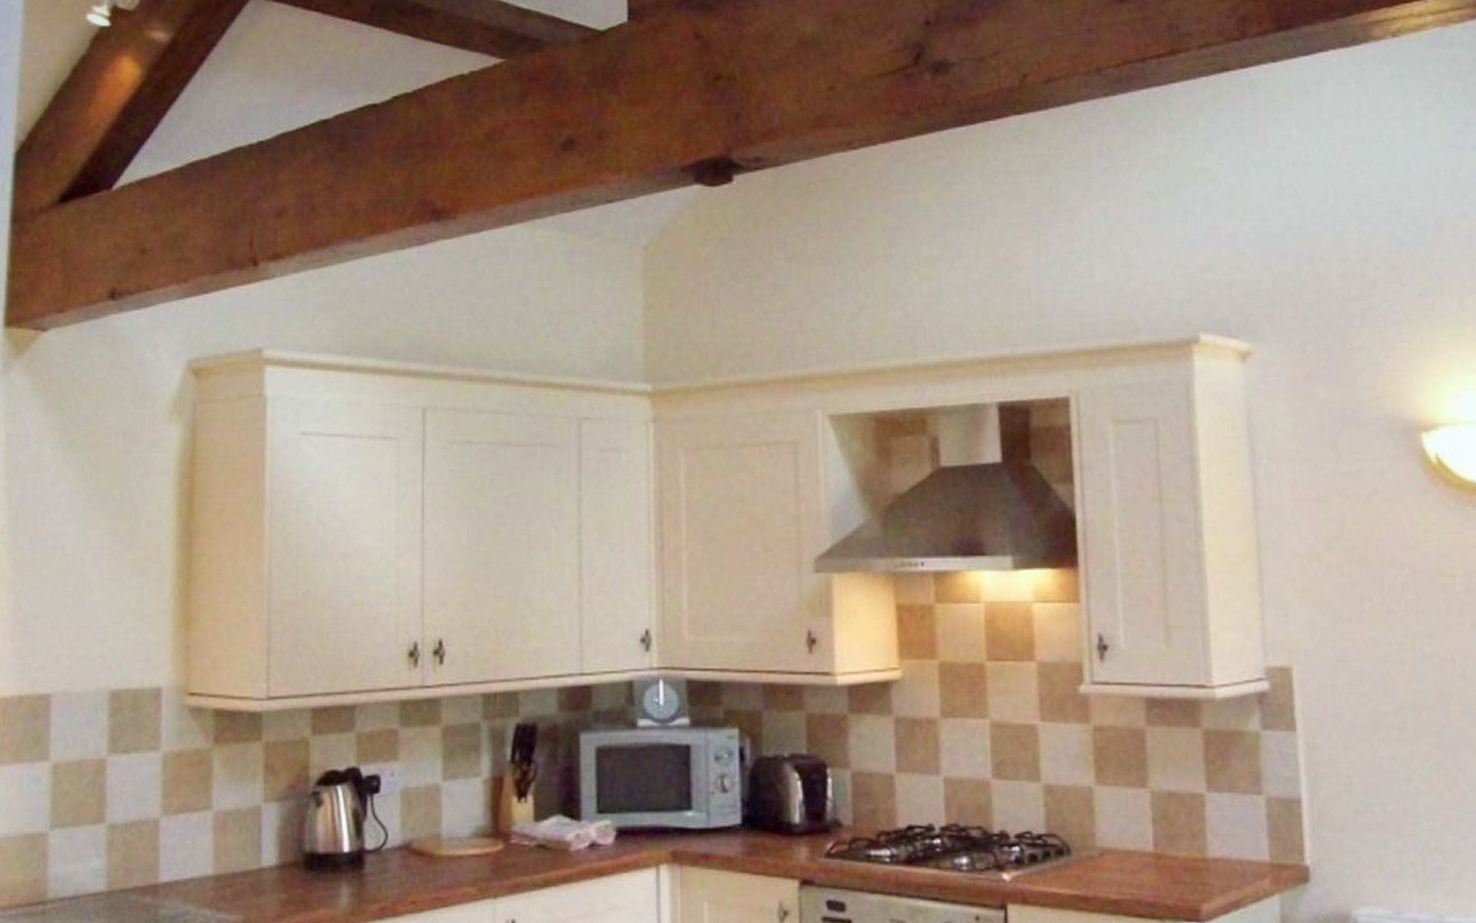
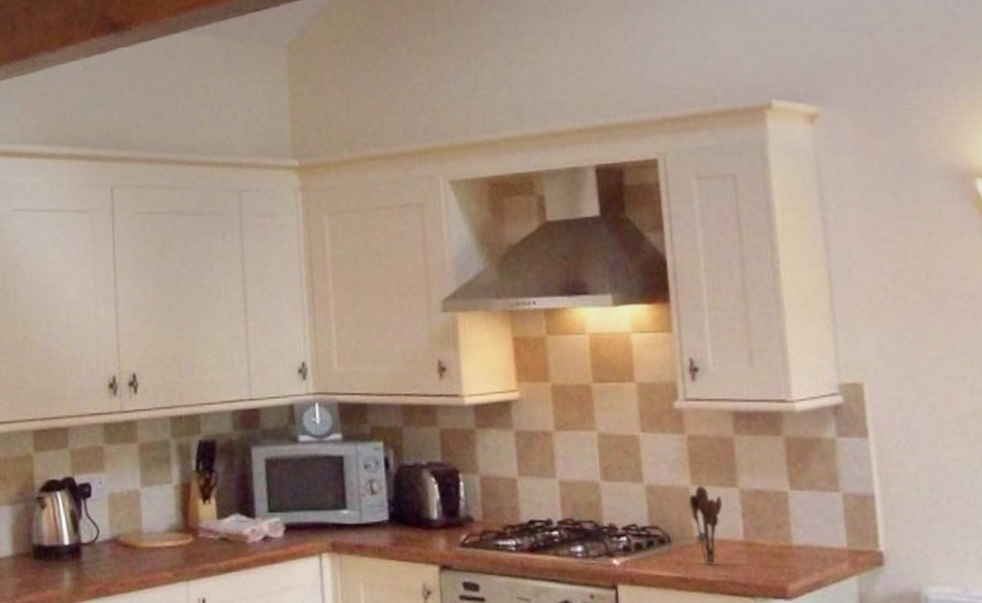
utensil holder: none [1092,786,1131,880] -> present [688,486,723,564]

